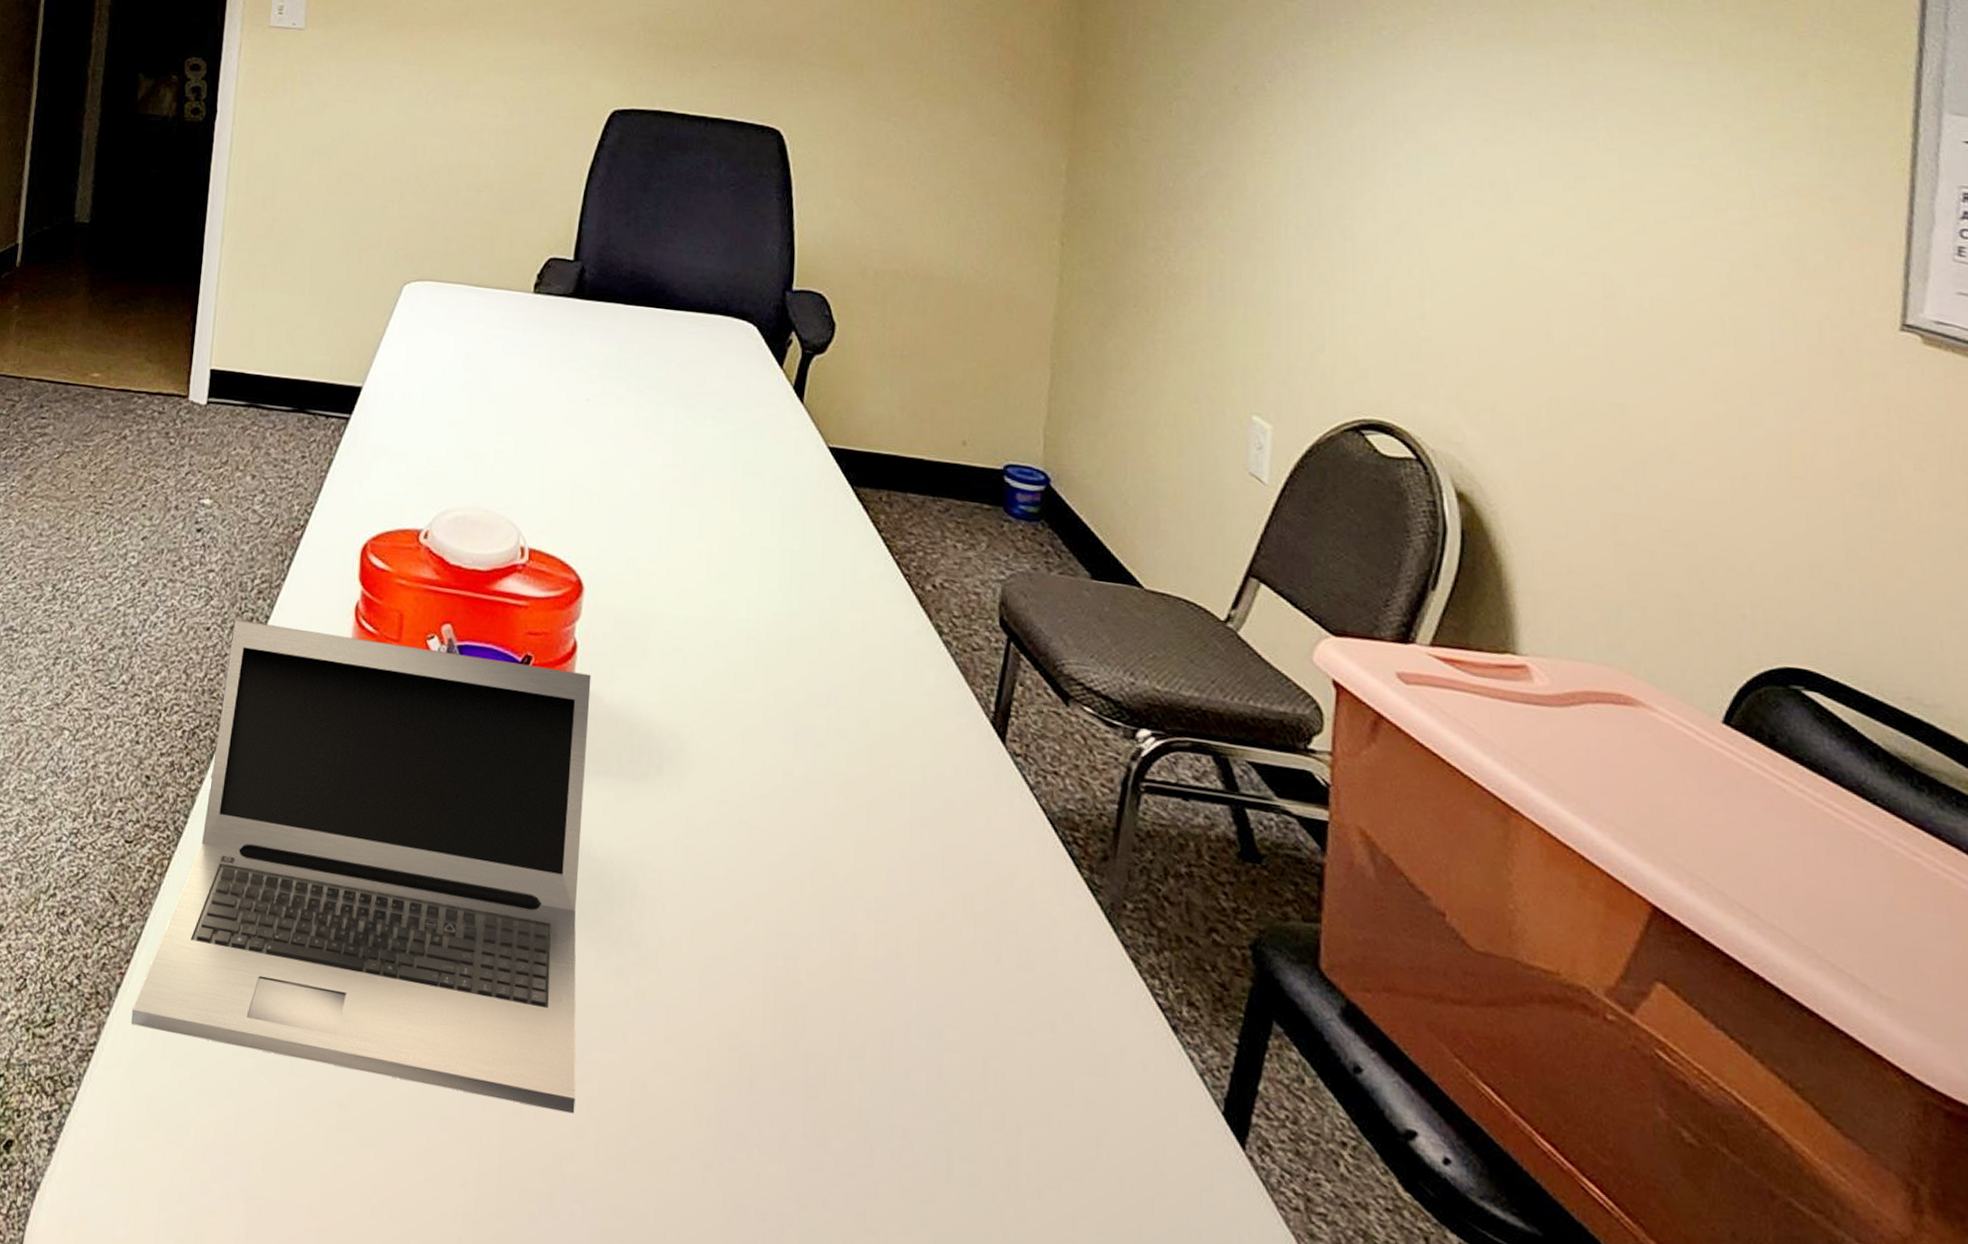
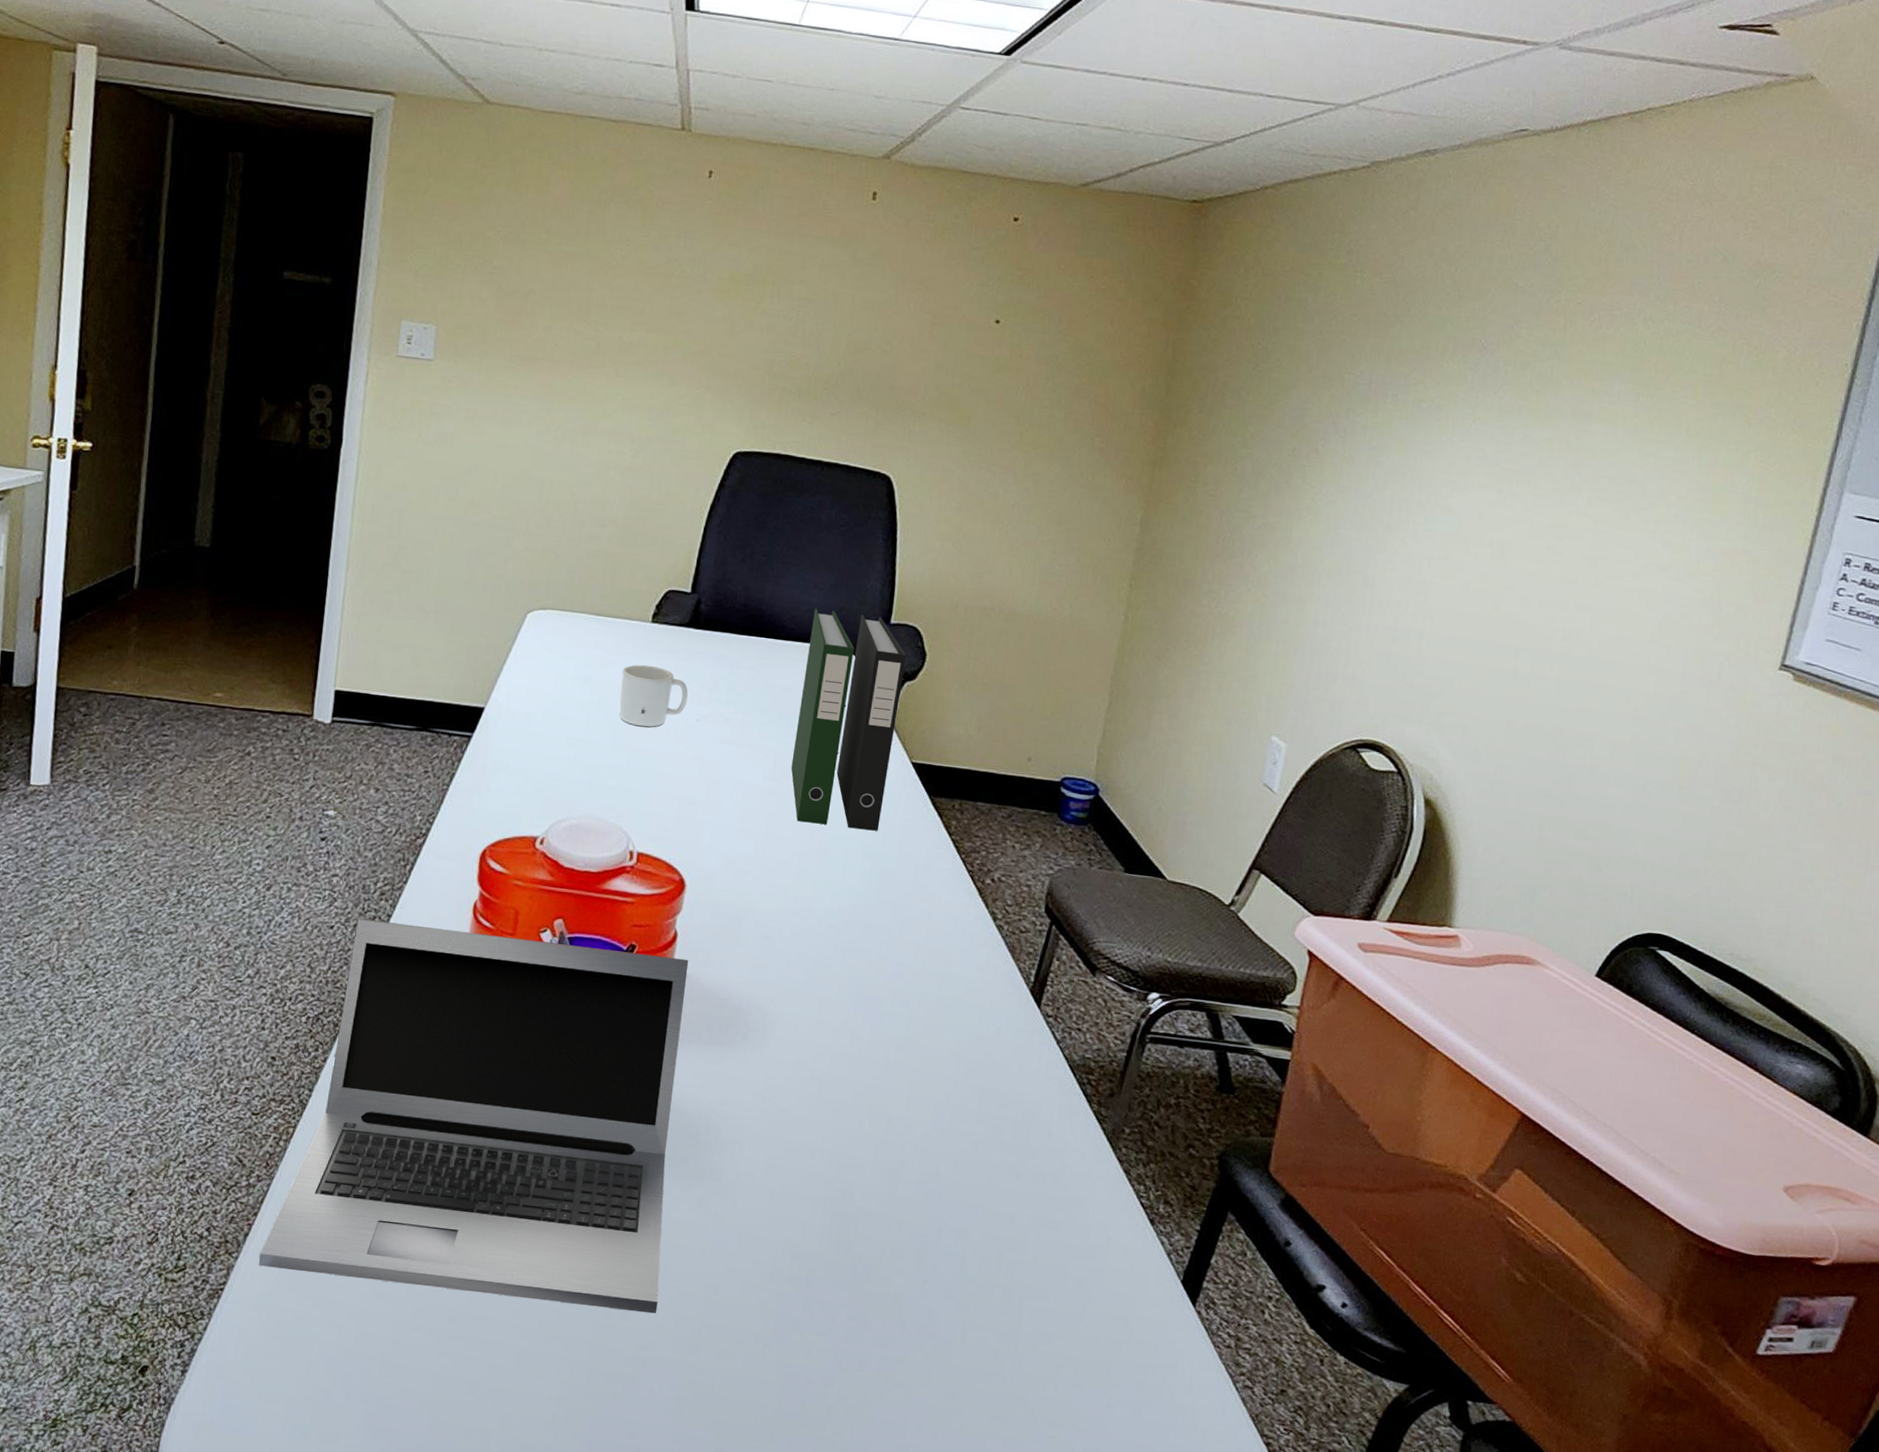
mug: none [503,339,576,409] -> present [619,664,688,729]
binder: none [693,275,813,527] -> present [791,608,907,831]

